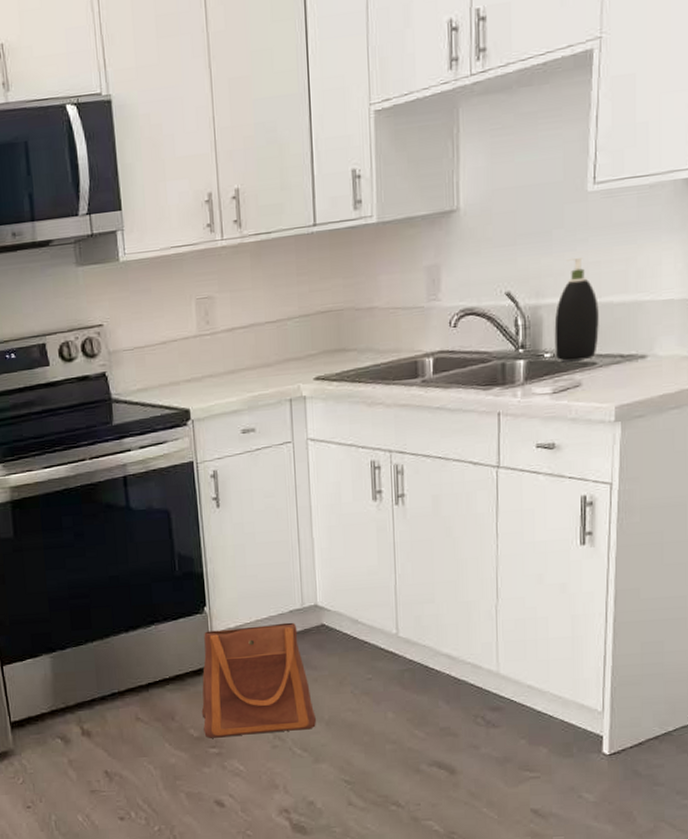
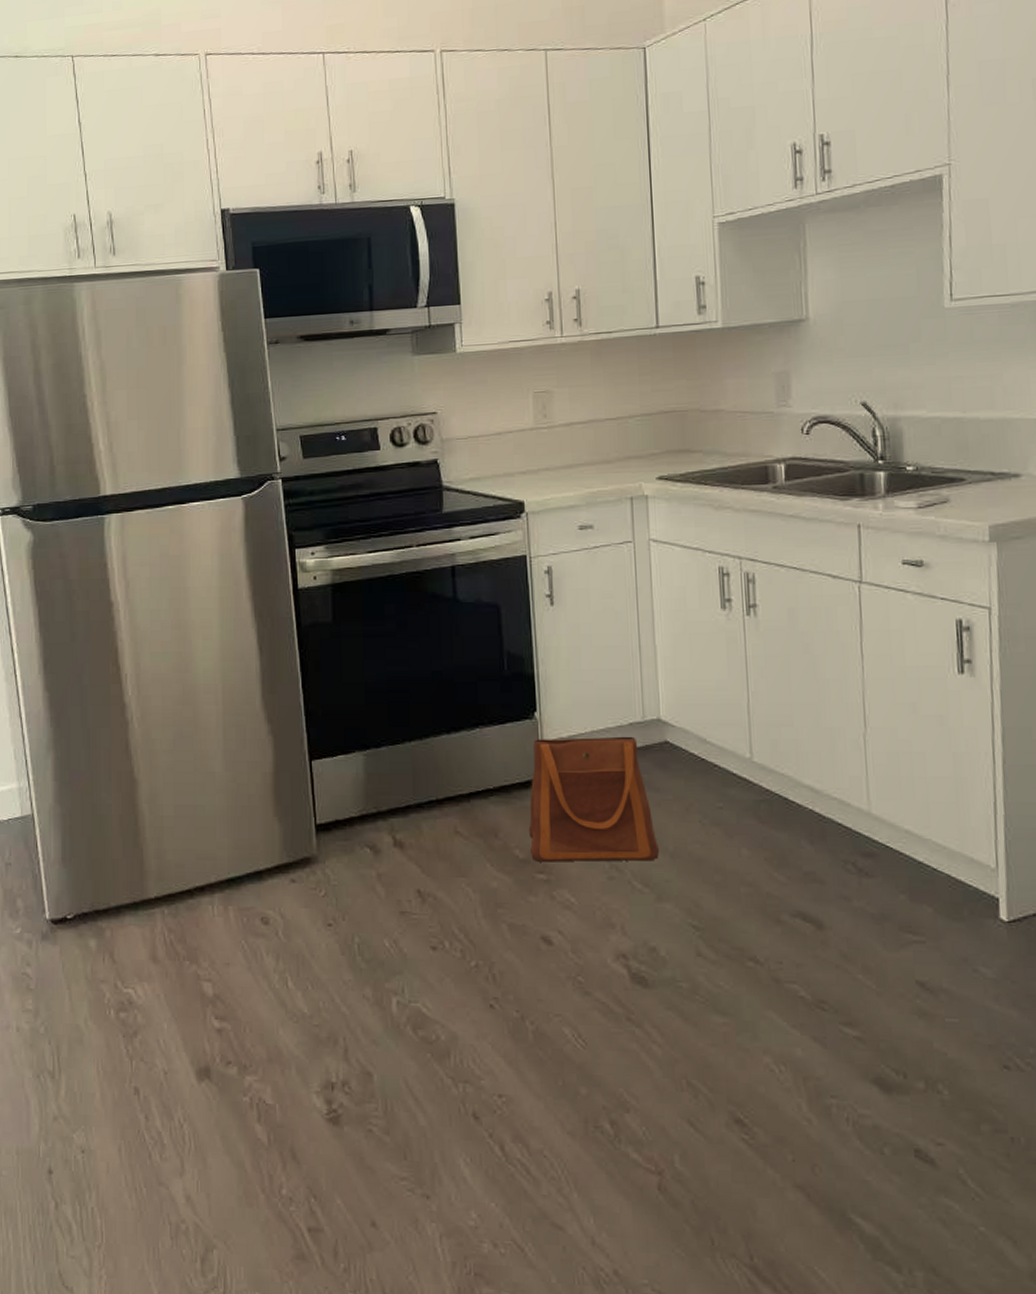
soap dispenser: present [554,257,599,362] -> none [915,371,966,477]

